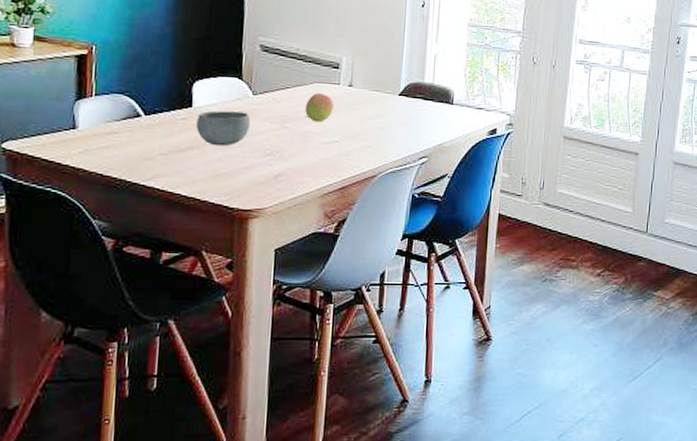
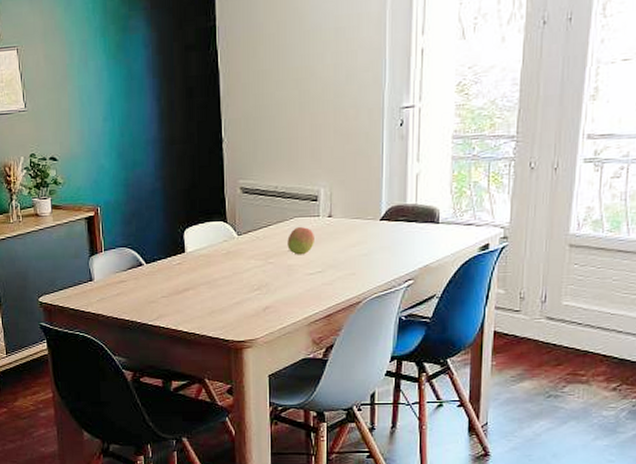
bowl: present [195,111,251,147] -> none [189,252,238,286]

